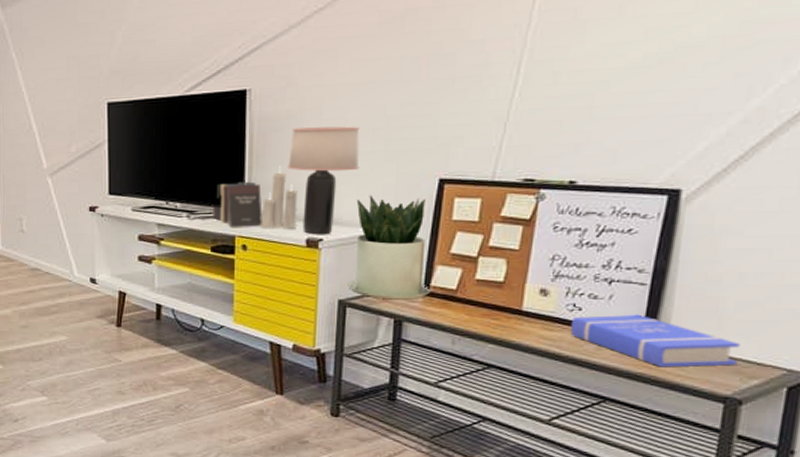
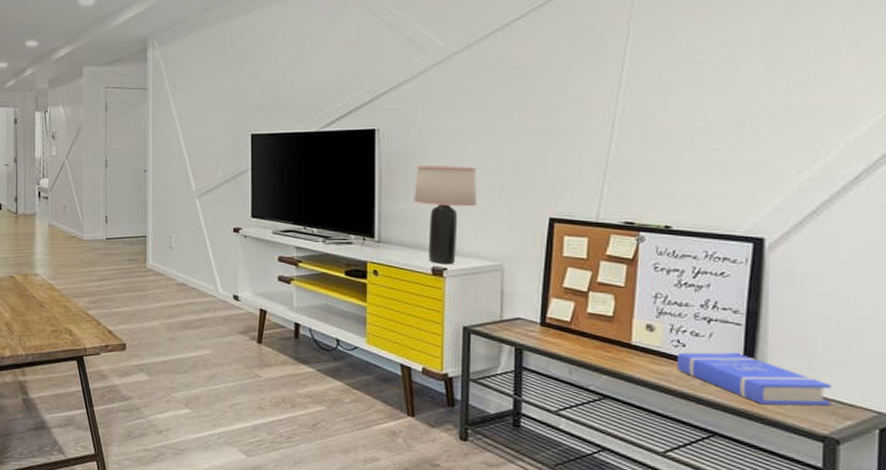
books: present [211,180,263,227] -> none [345,210,392,254]
candle: present [259,166,298,229] -> none [389,200,423,258]
planter: present [347,196,431,300] -> none [471,230,547,330]

